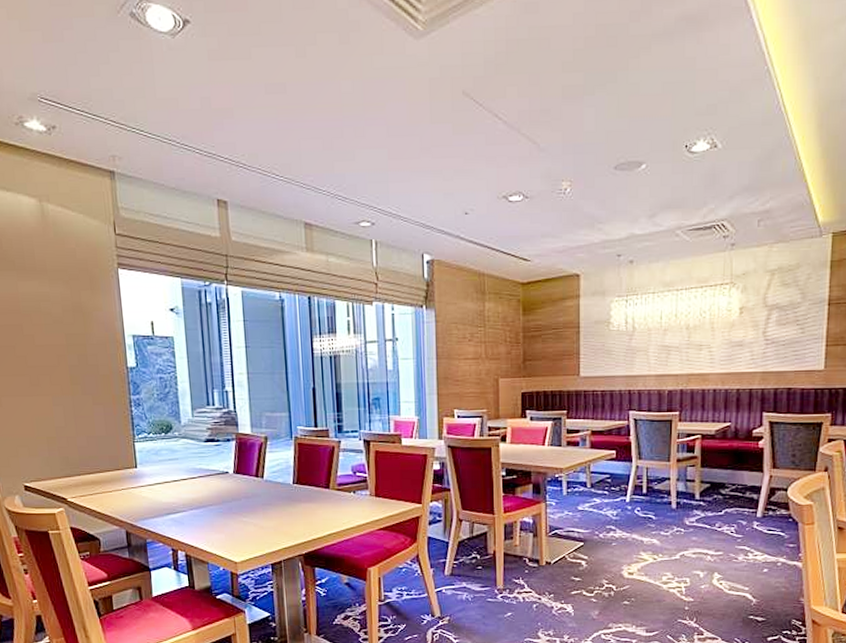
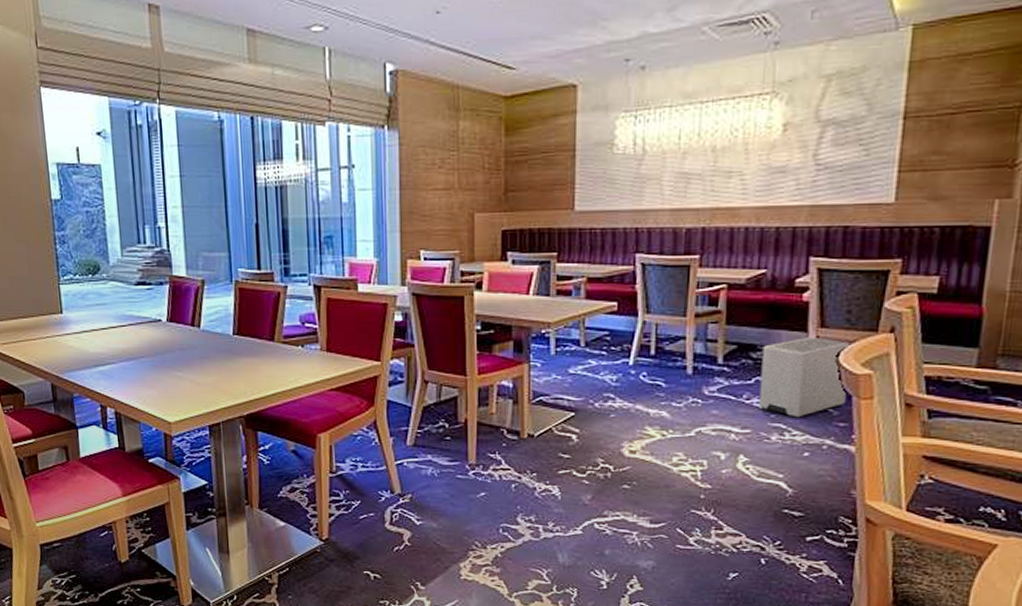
air purifier: none [728,475,796,542] -> present [759,336,851,419]

